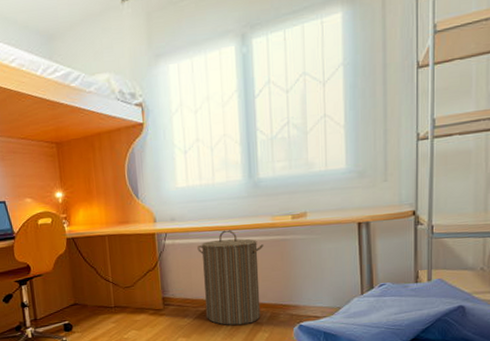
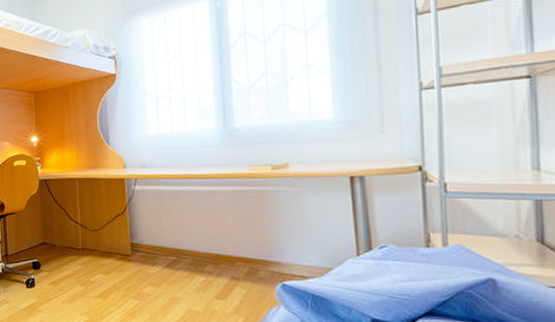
laundry hamper: present [197,230,264,326] -> none [168,178,240,279]

